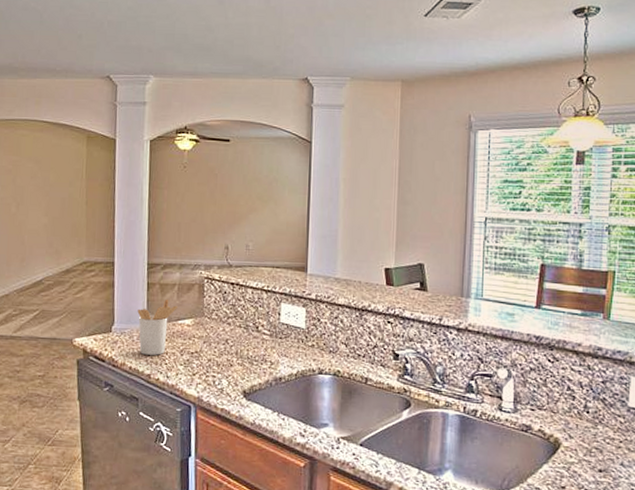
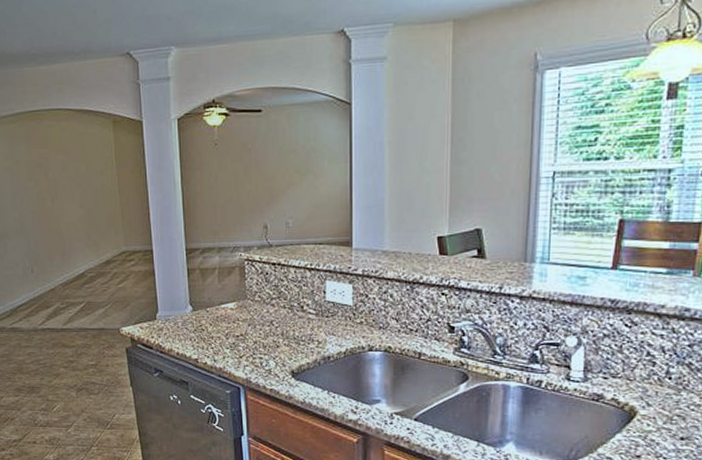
utensil holder: present [137,298,178,355] -> none [180,283,219,340]

